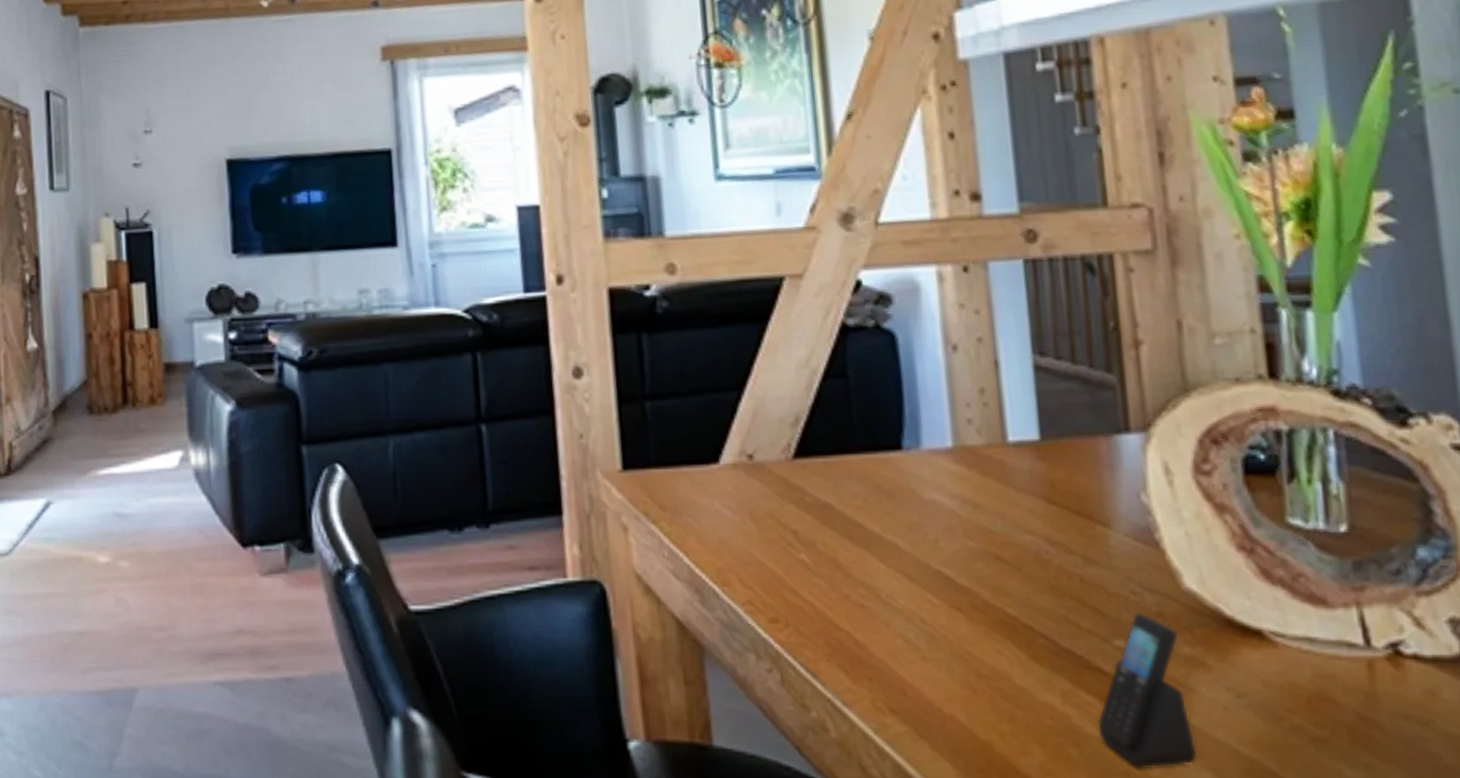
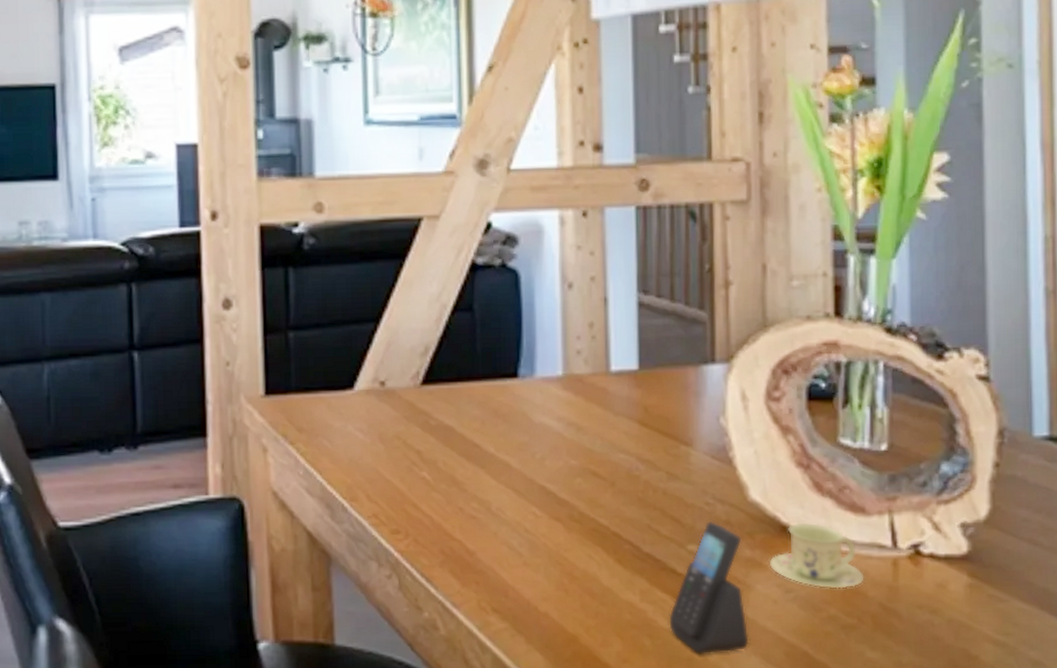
cup and saucer: none [1213,615,1334,694] -> present [769,522,864,589]

